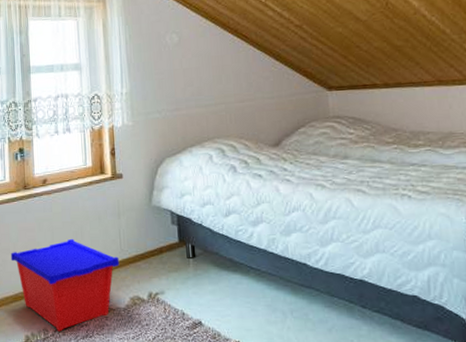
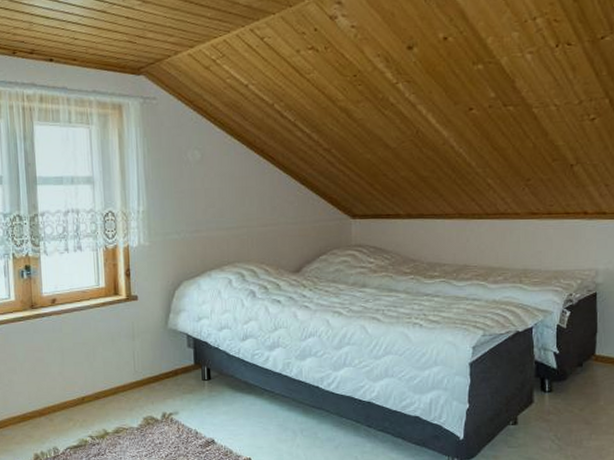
storage bin: present [10,238,120,332] -> none [17,359,133,450]

